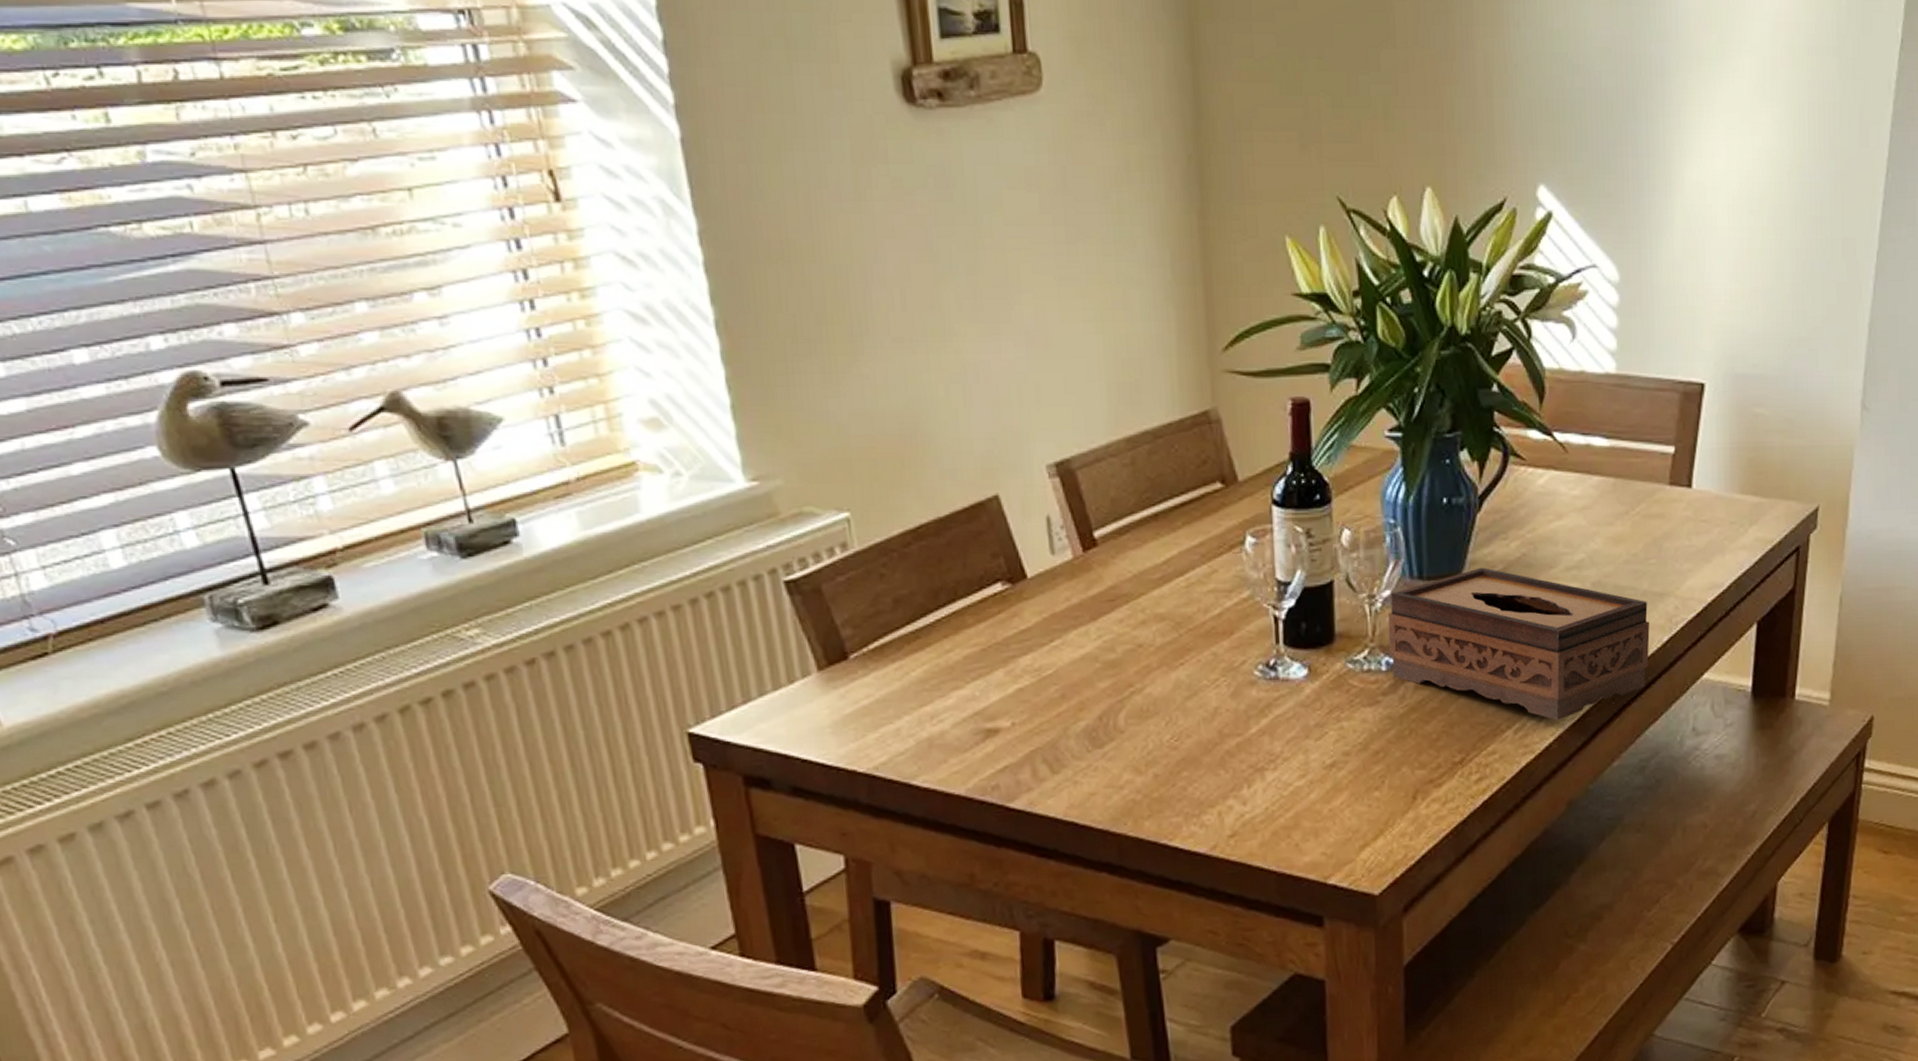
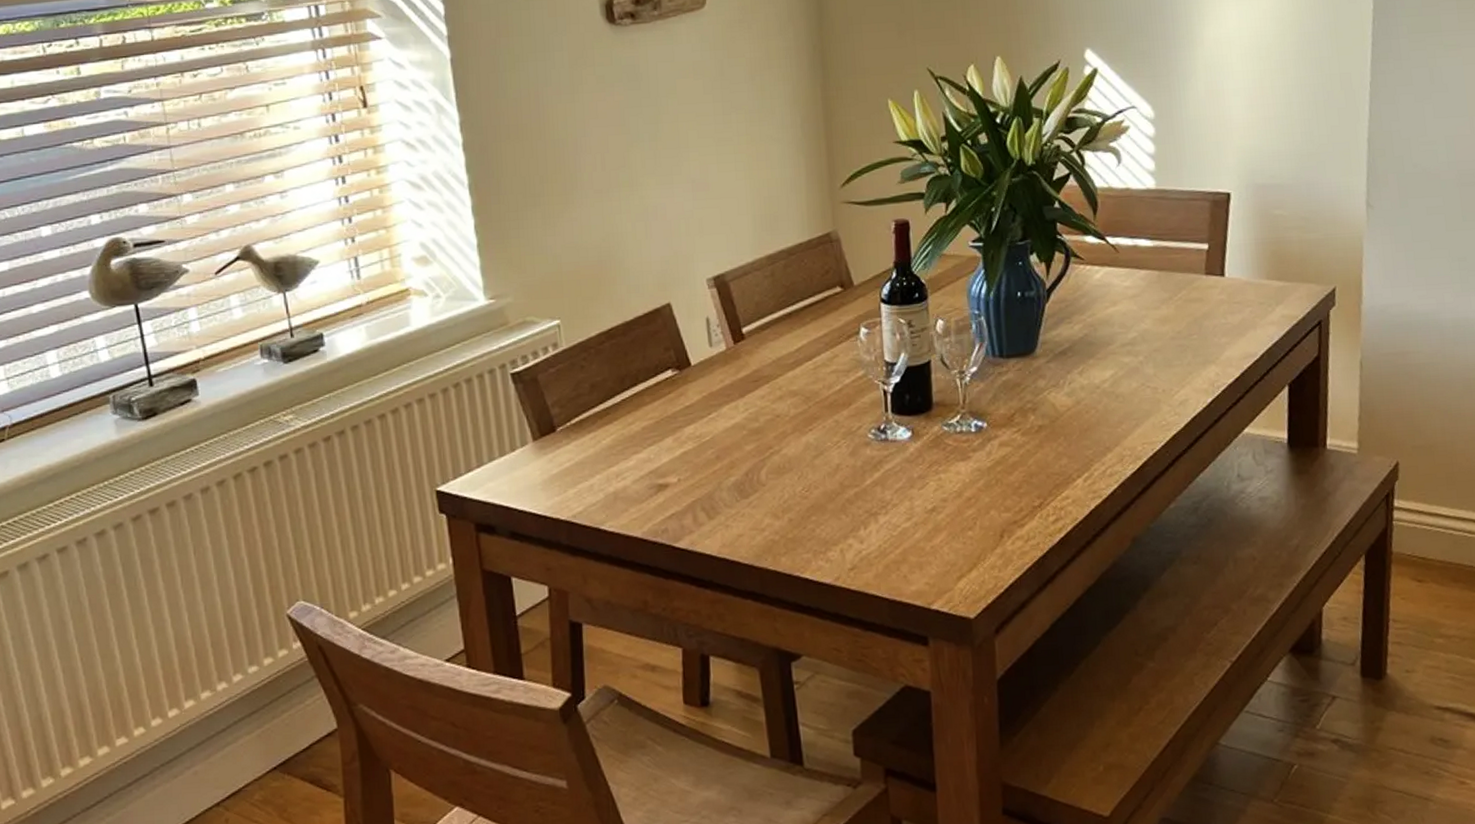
tissue box: present [1388,567,1650,721] -> none [975,346,1196,470]

